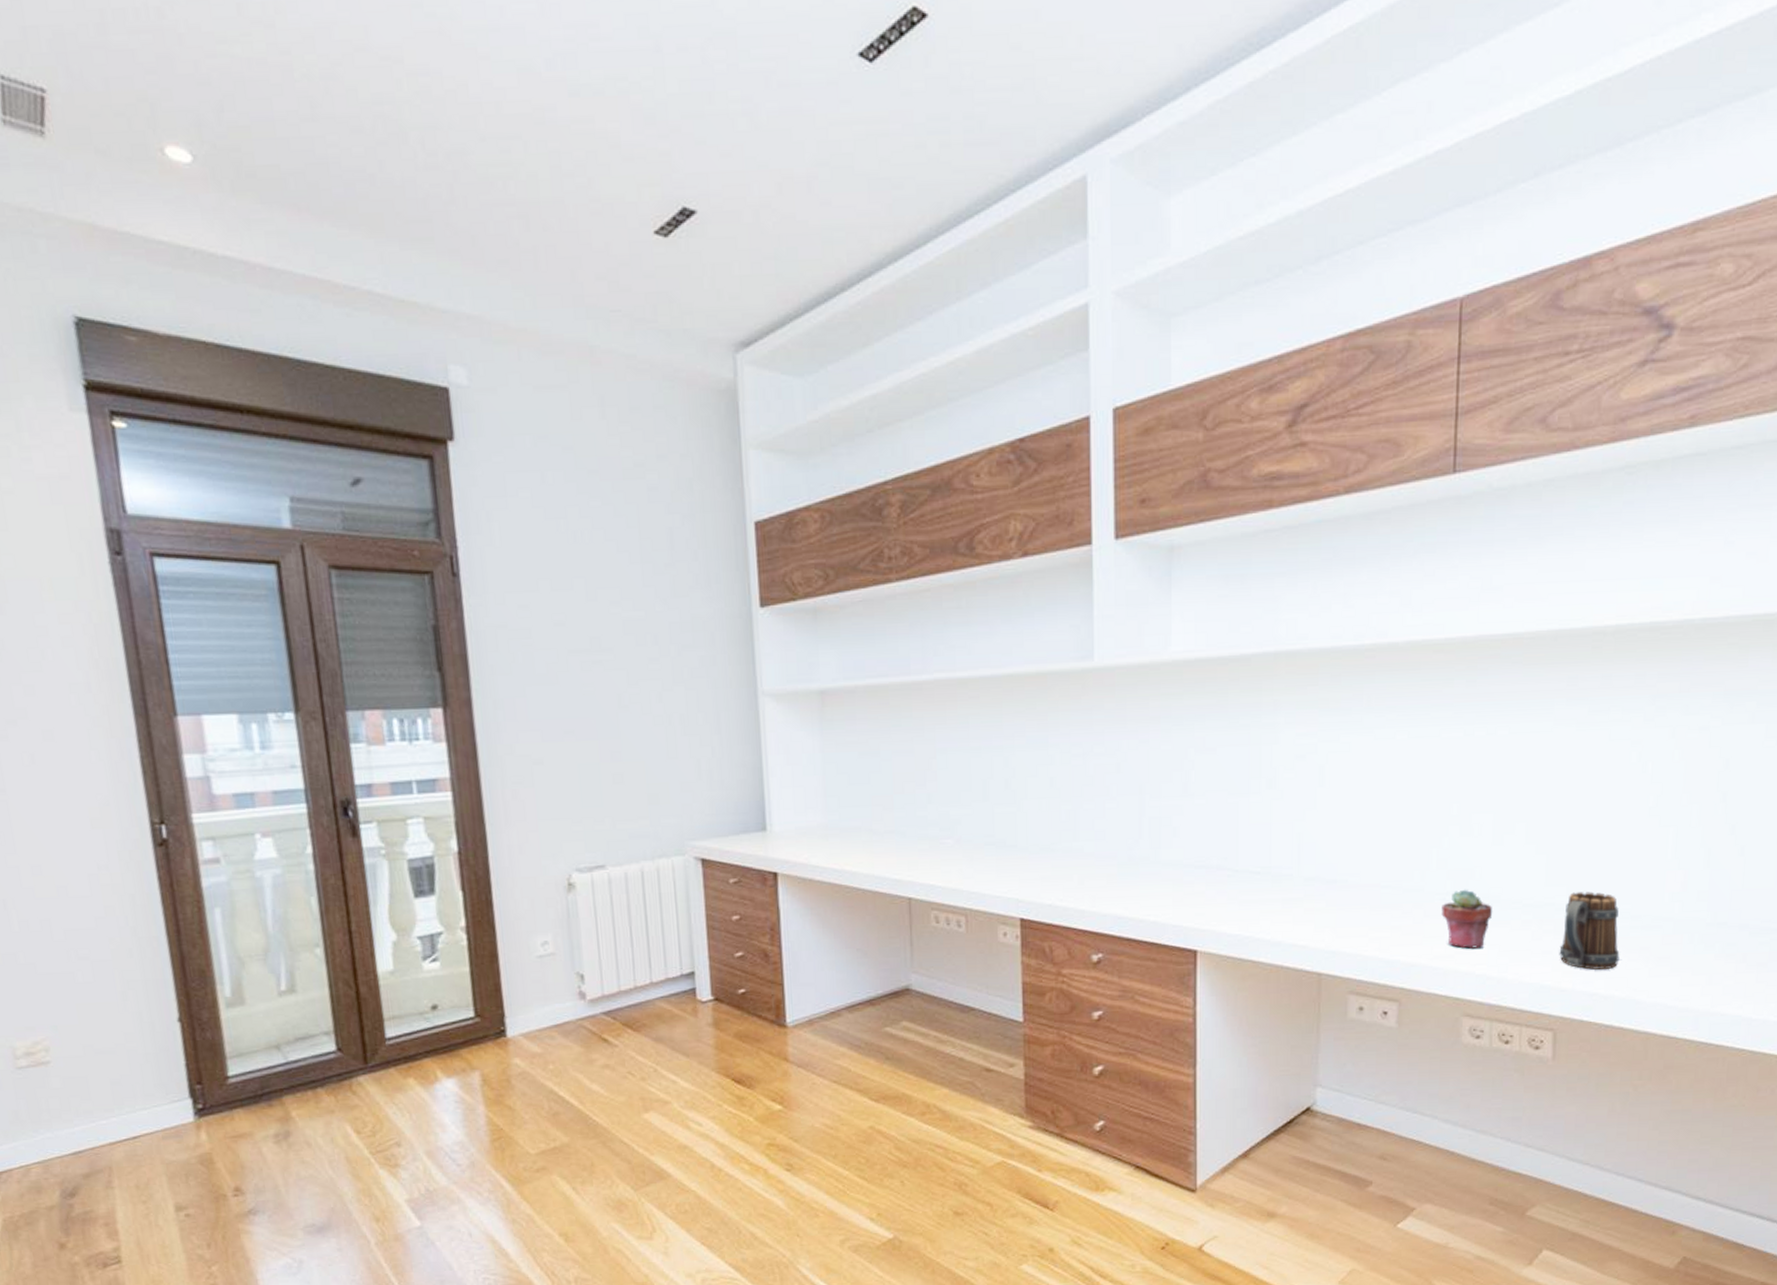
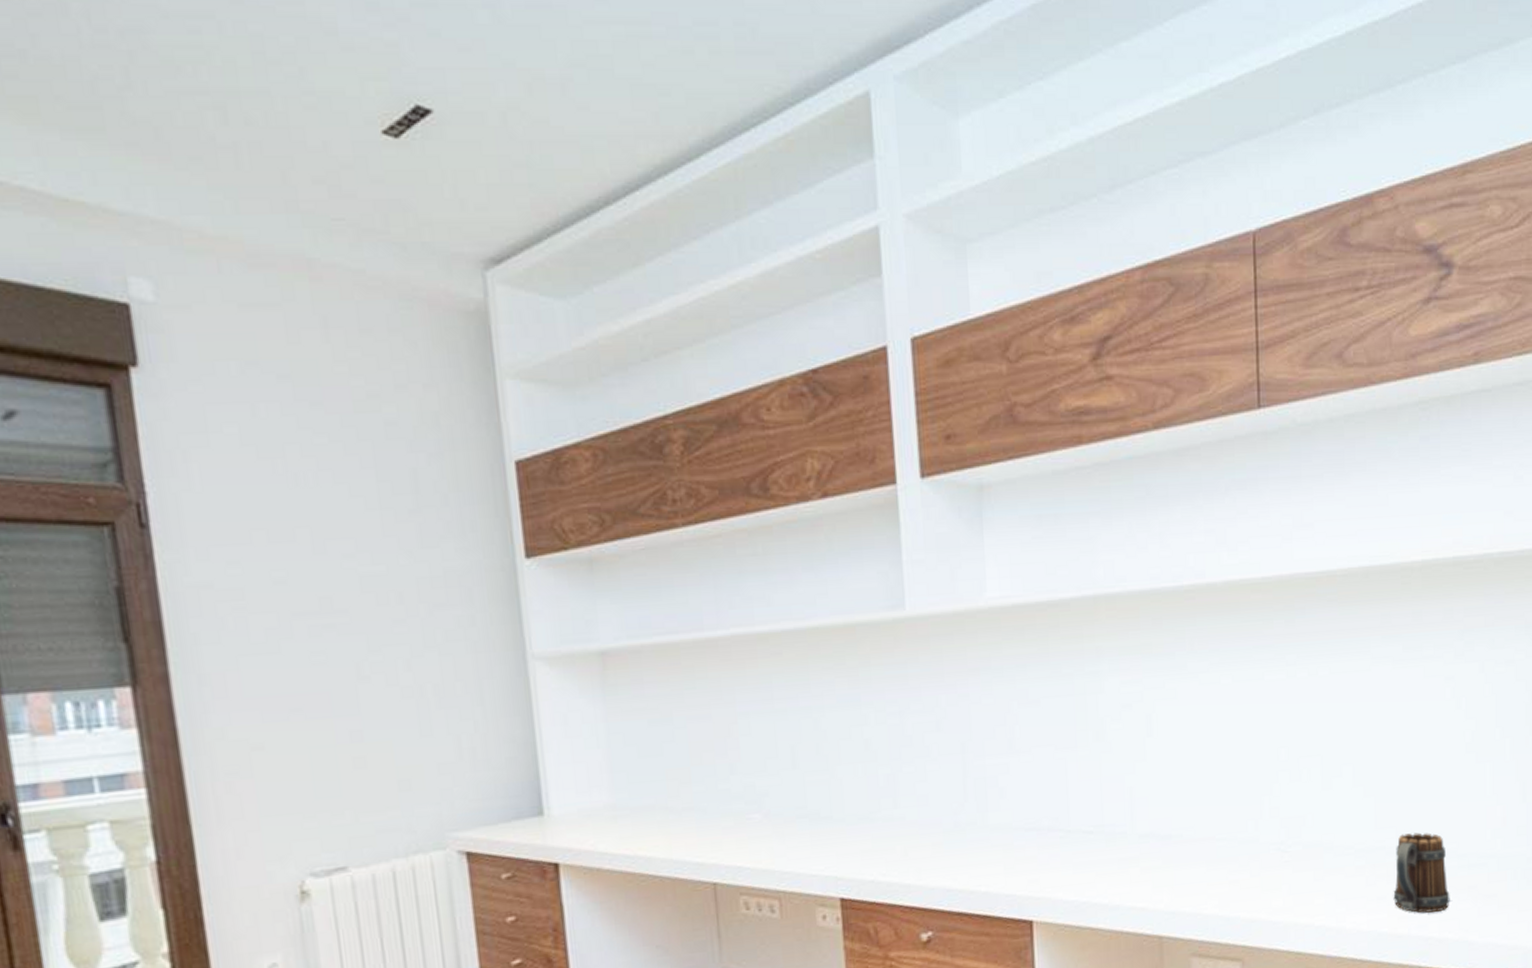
potted succulent: present [1441,889,1493,949] -> none [1277,837,1327,900]

